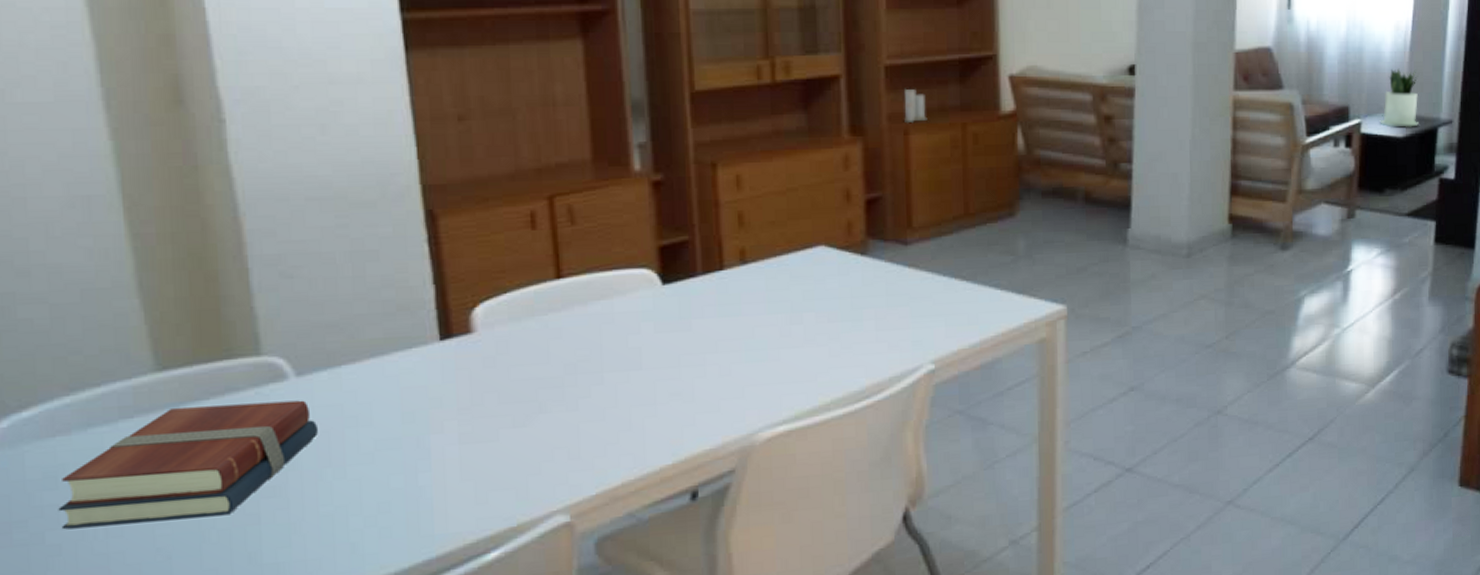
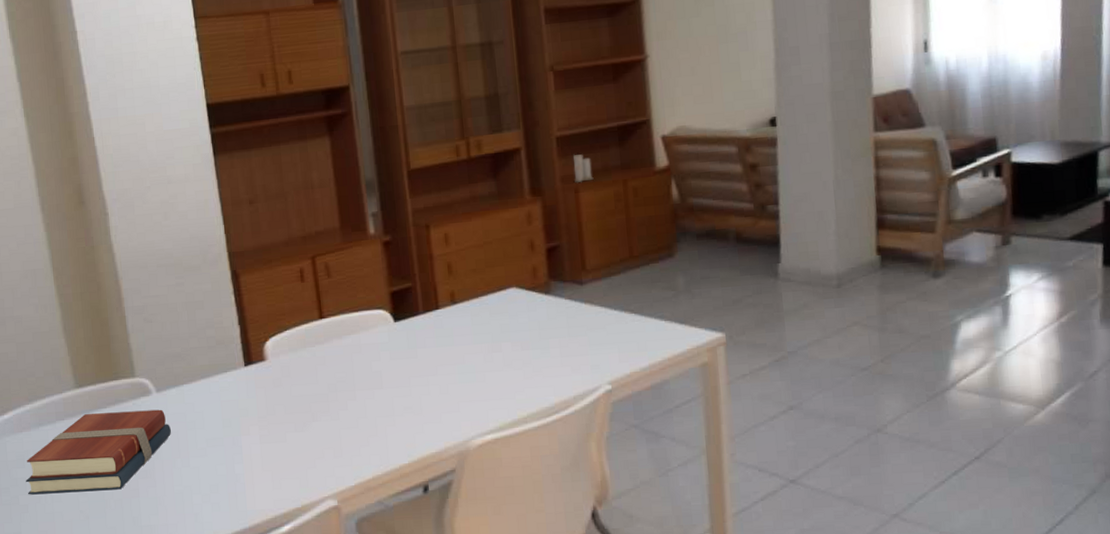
planter: present [1380,68,1420,128] -> none [1031,96,1077,155]

